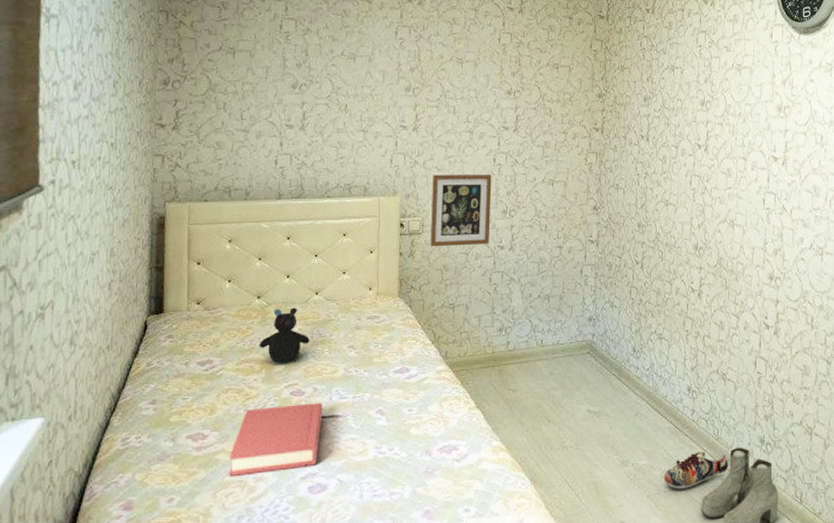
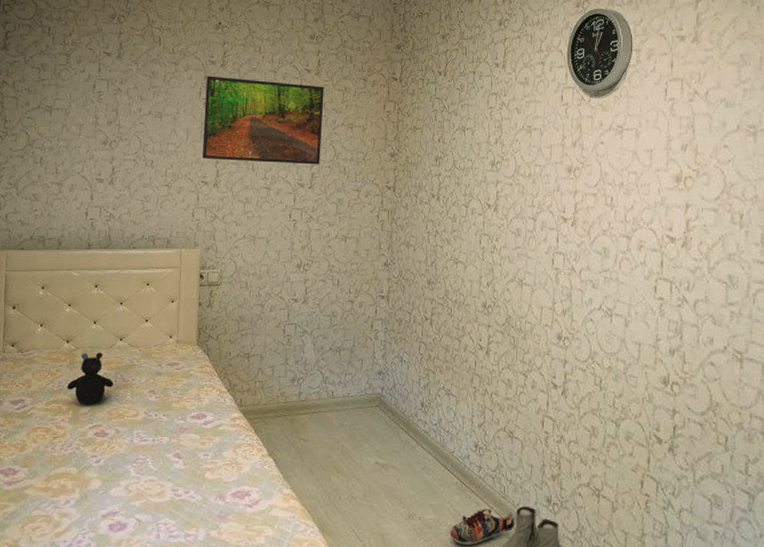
hardback book: present [229,402,323,477] -> none [36,443,125,512]
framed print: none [399,14,528,107] -> present [201,76,324,165]
picture frame: present [430,174,492,247] -> none [228,228,288,298]

